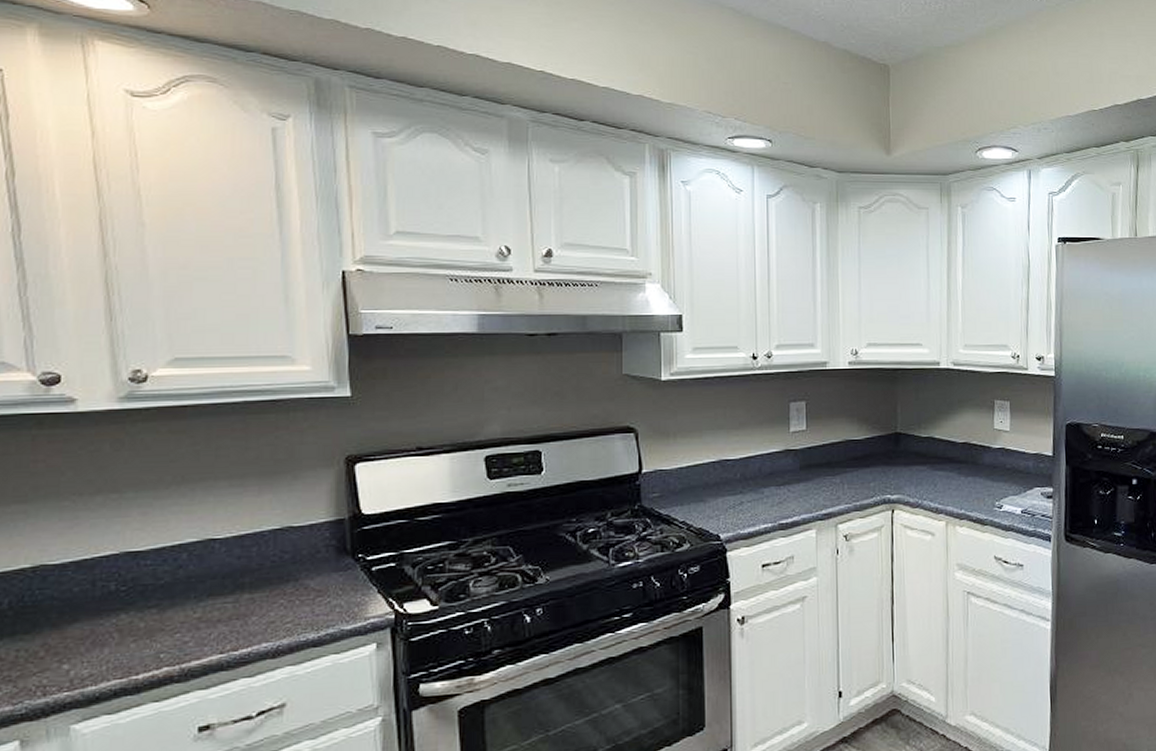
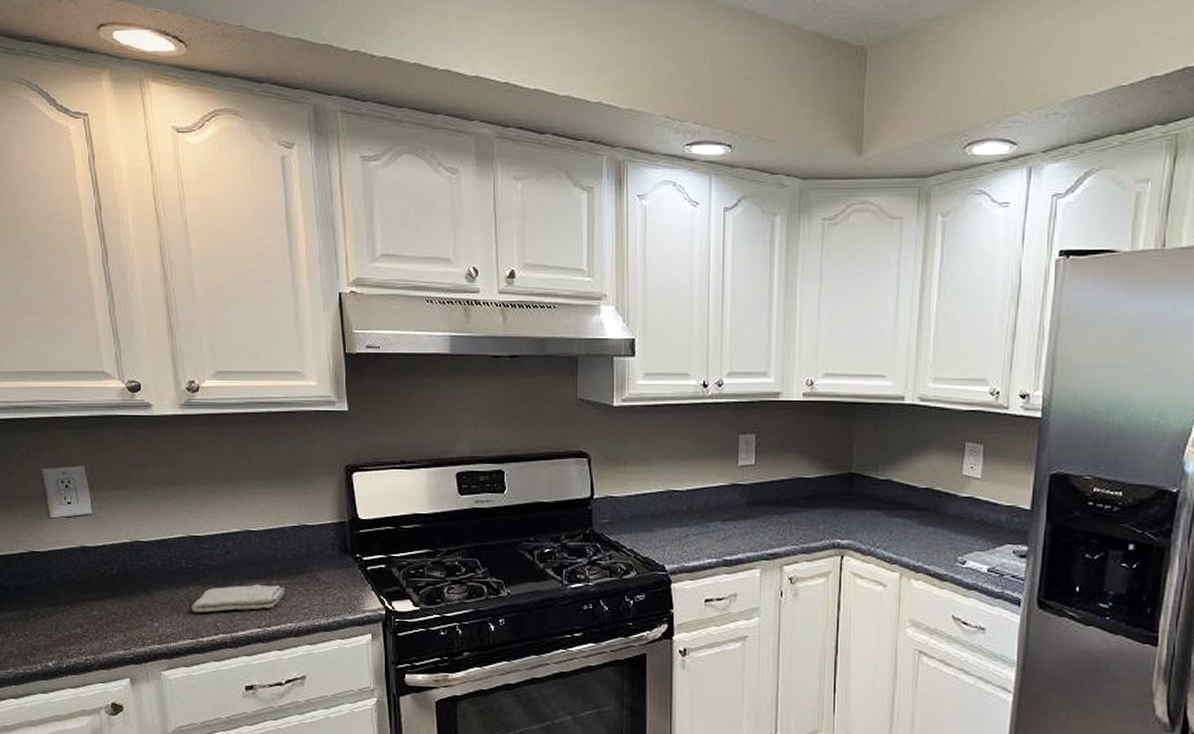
washcloth: none [122,599,259,645] -> present [192,584,284,613]

